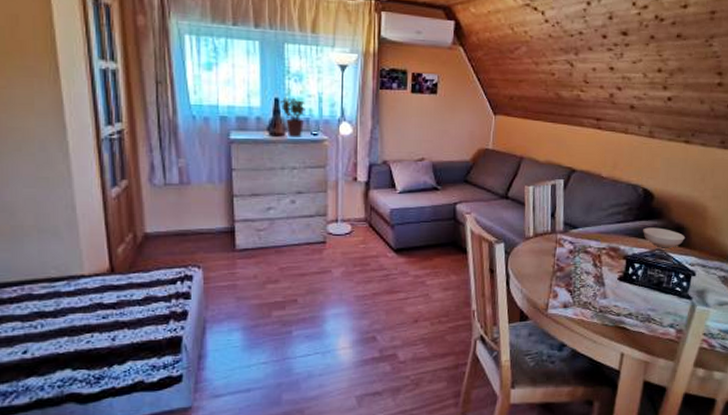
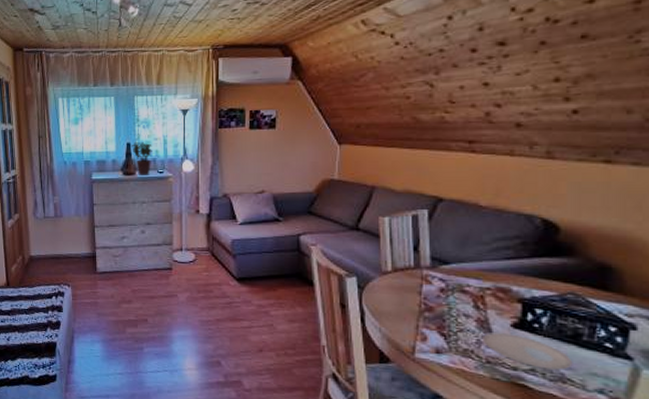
plate: none [598,286,656,313] -> present [483,333,573,370]
bowl: present [643,227,686,248] -> none [545,266,616,293]

